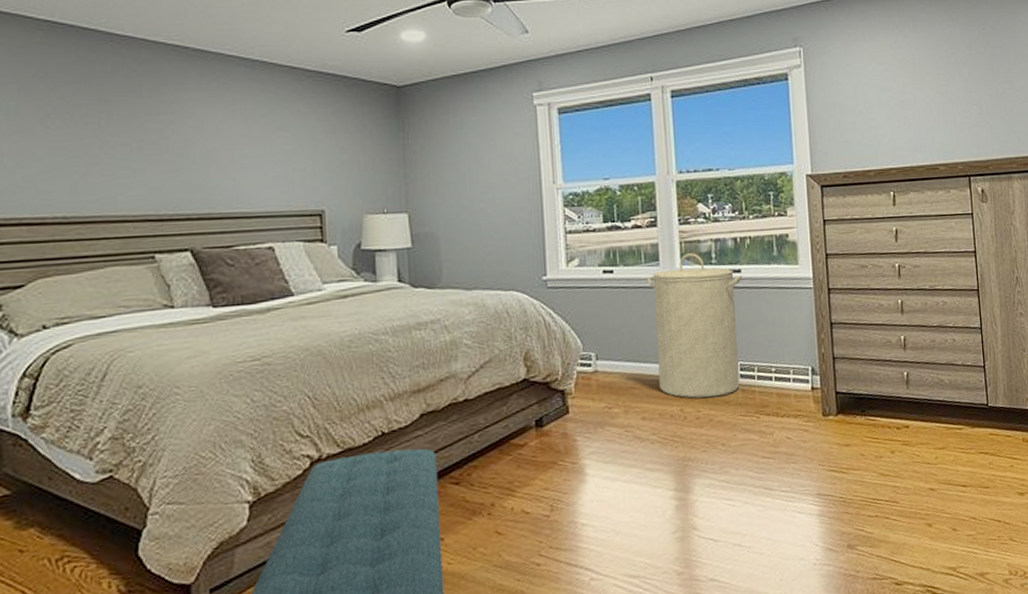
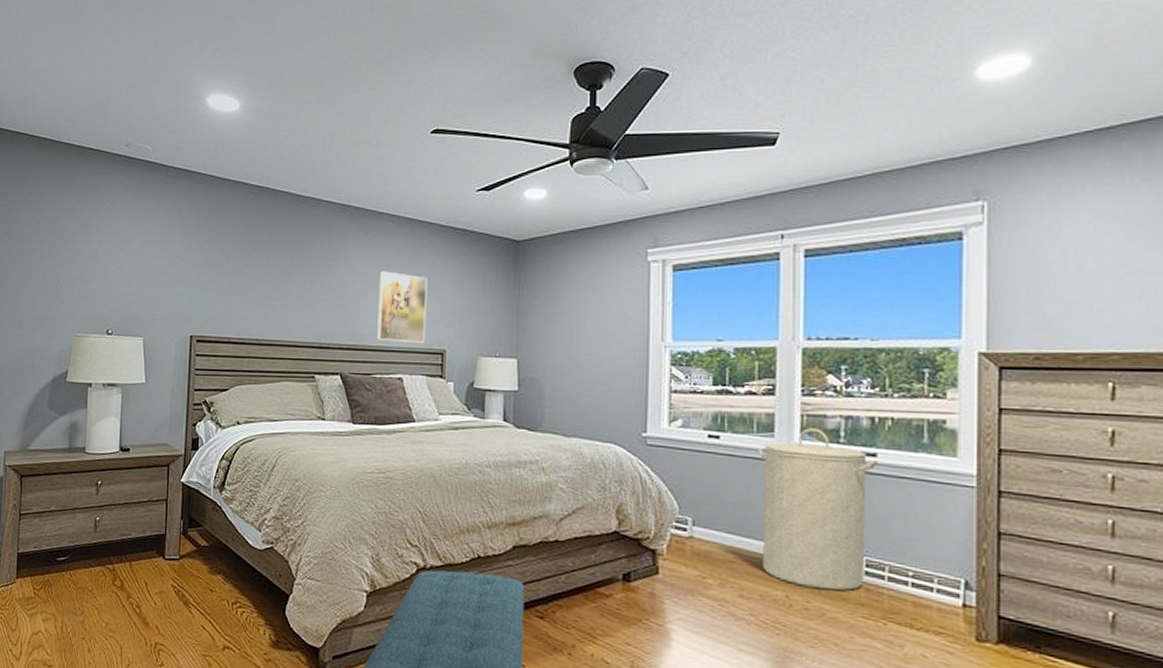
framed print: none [233,124,298,206] -> present [377,271,428,344]

